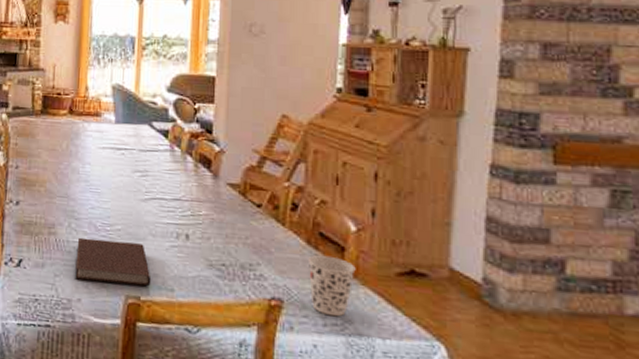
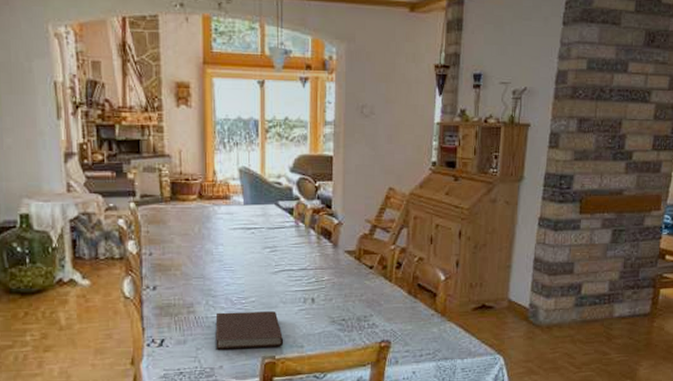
cup: present [307,255,356,317] -> none [409,301,444,348]

